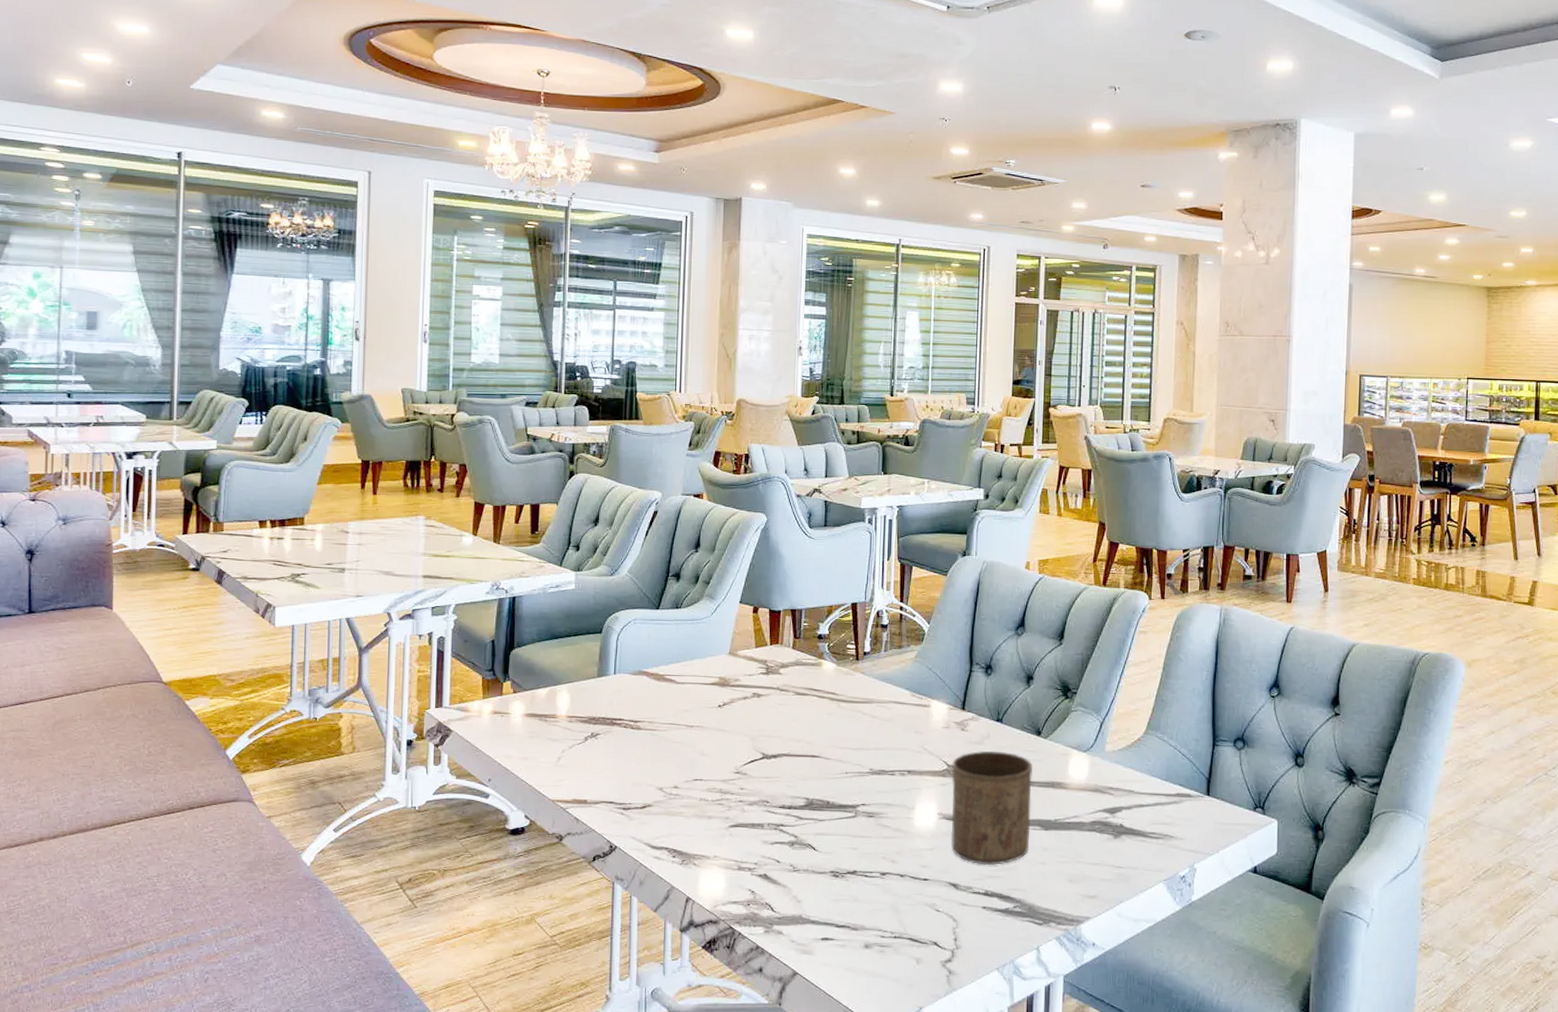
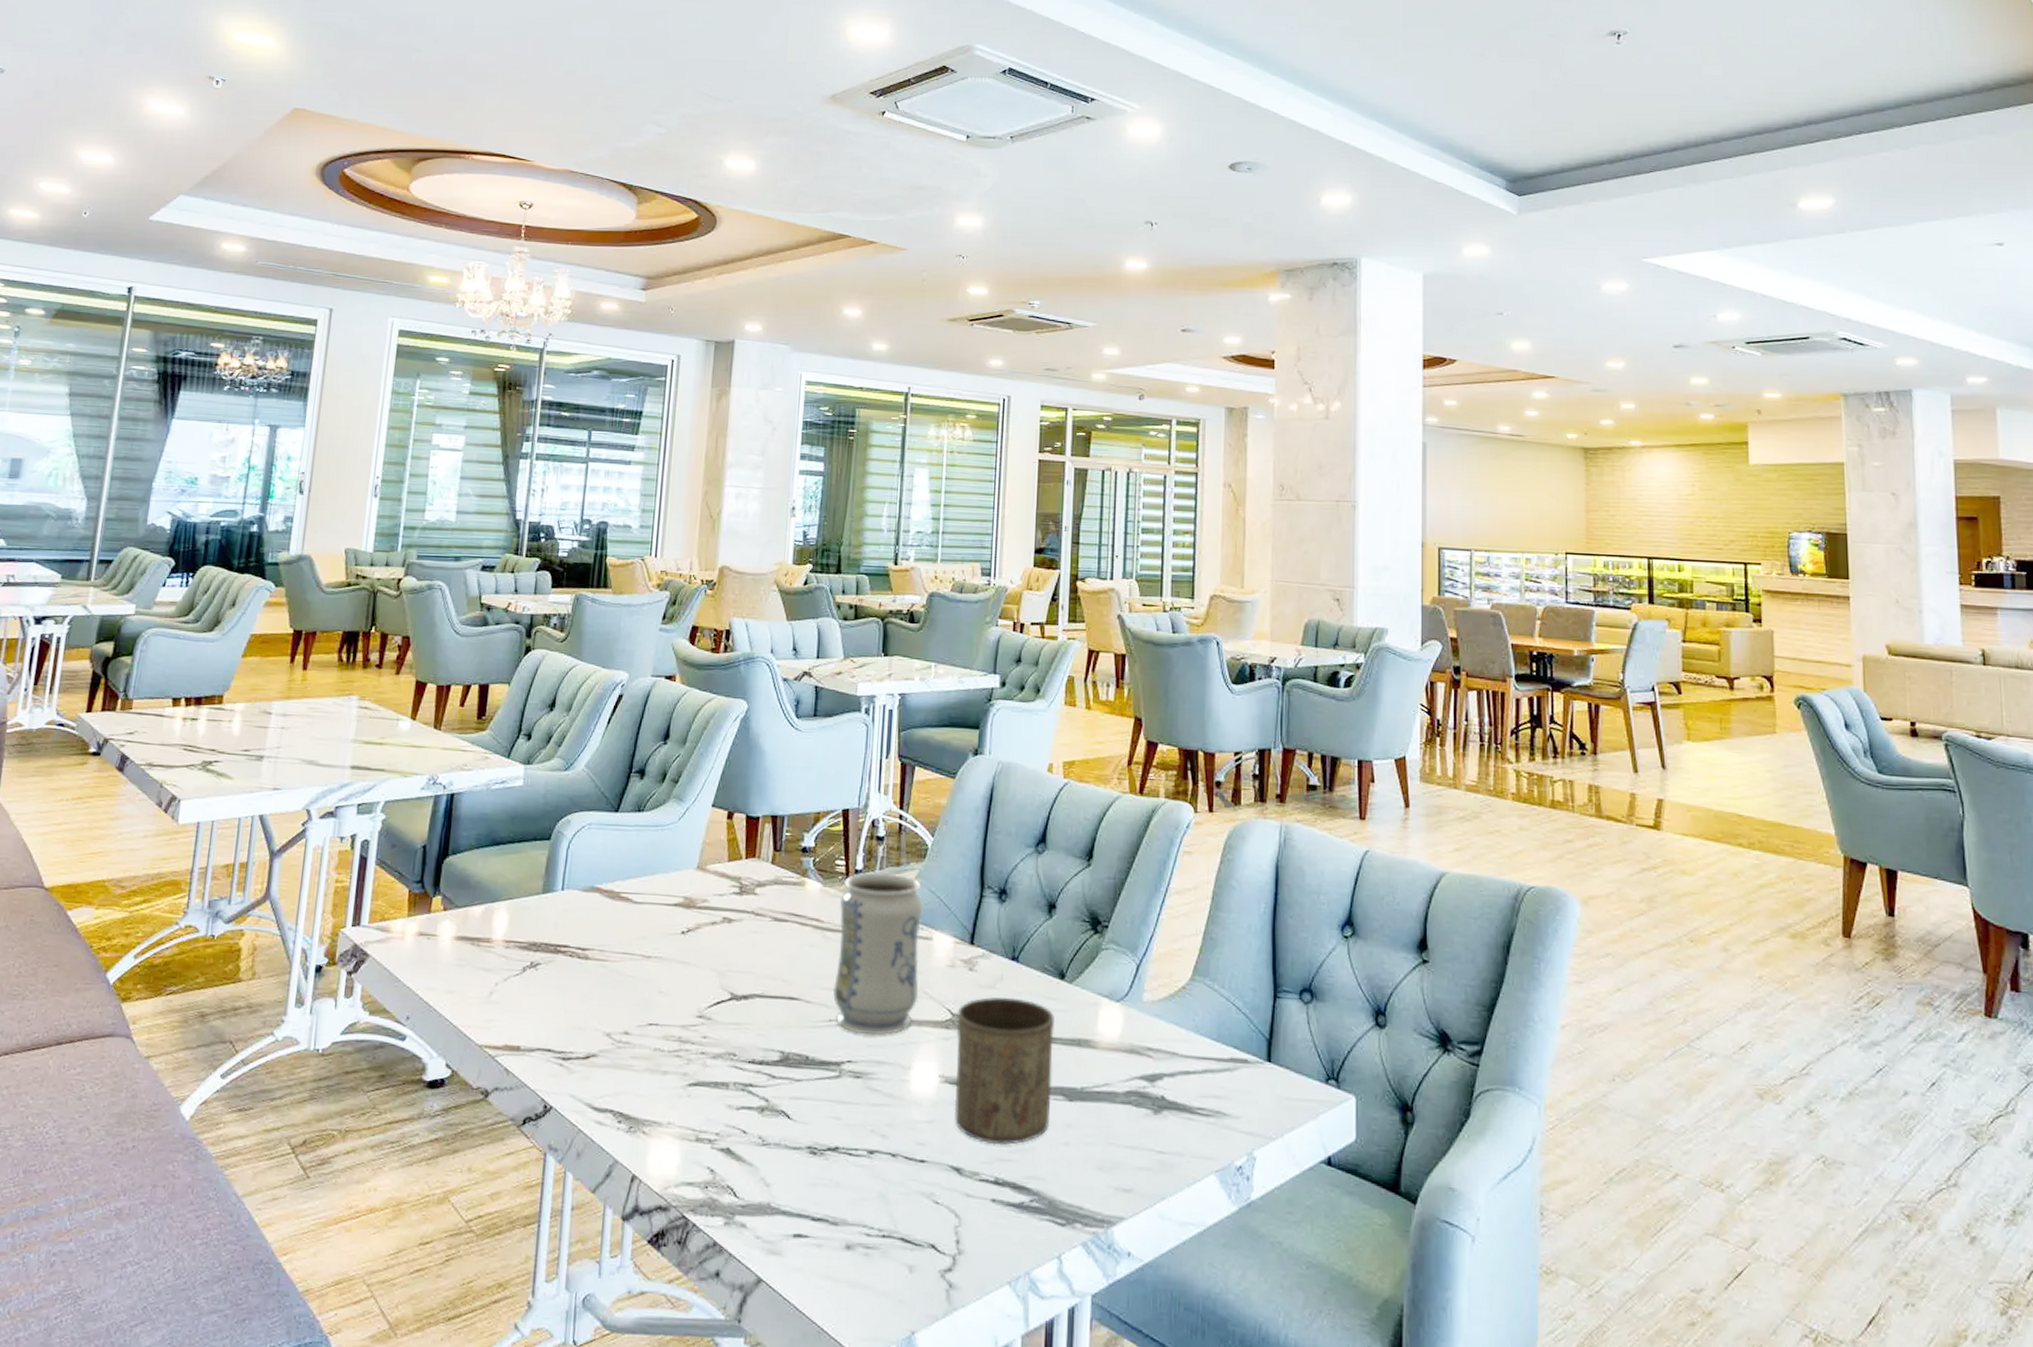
vase: none [847,653,923,784] -> present [832,872,925,1036]

